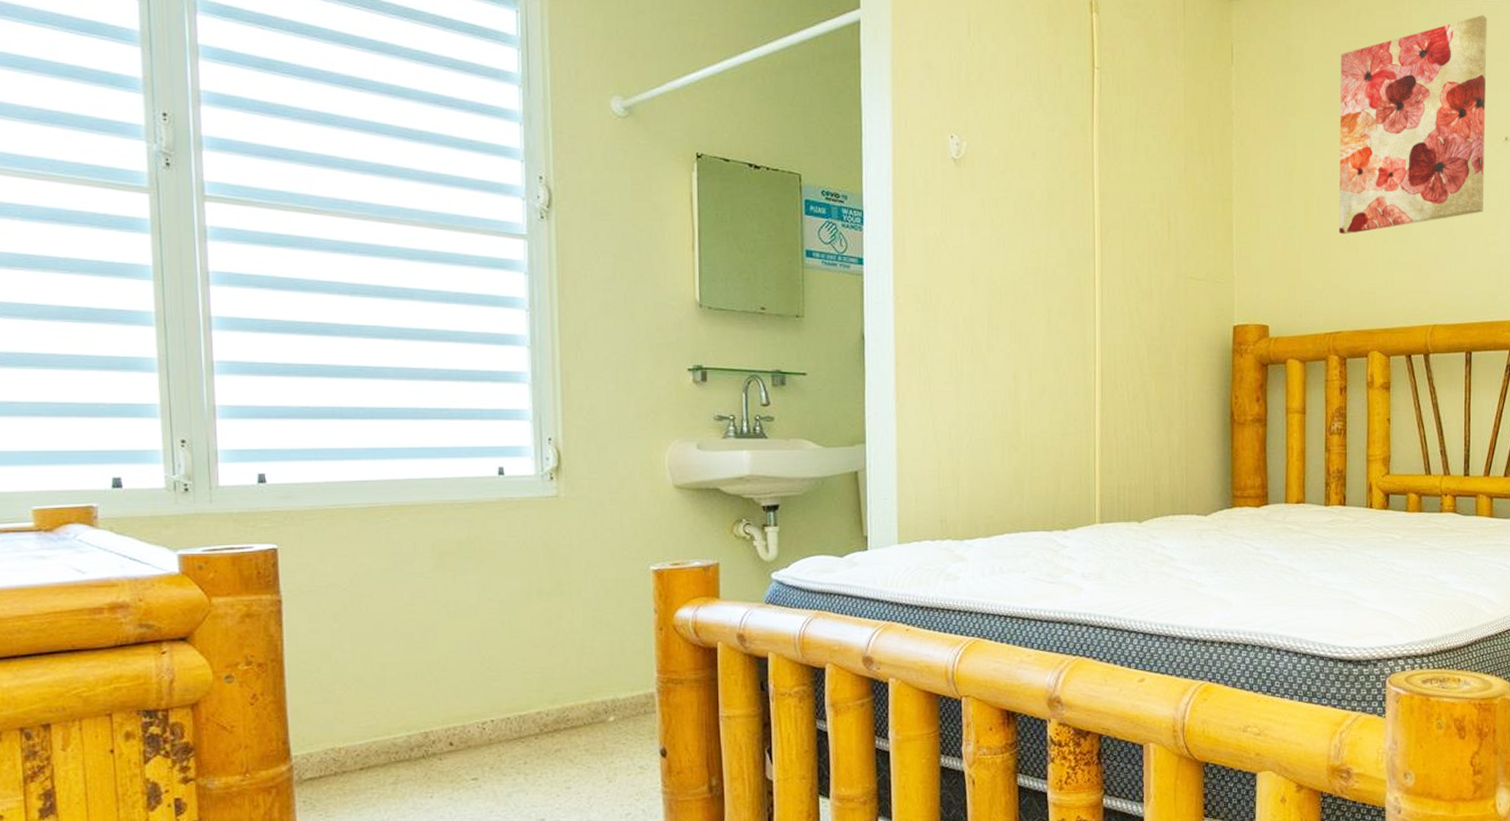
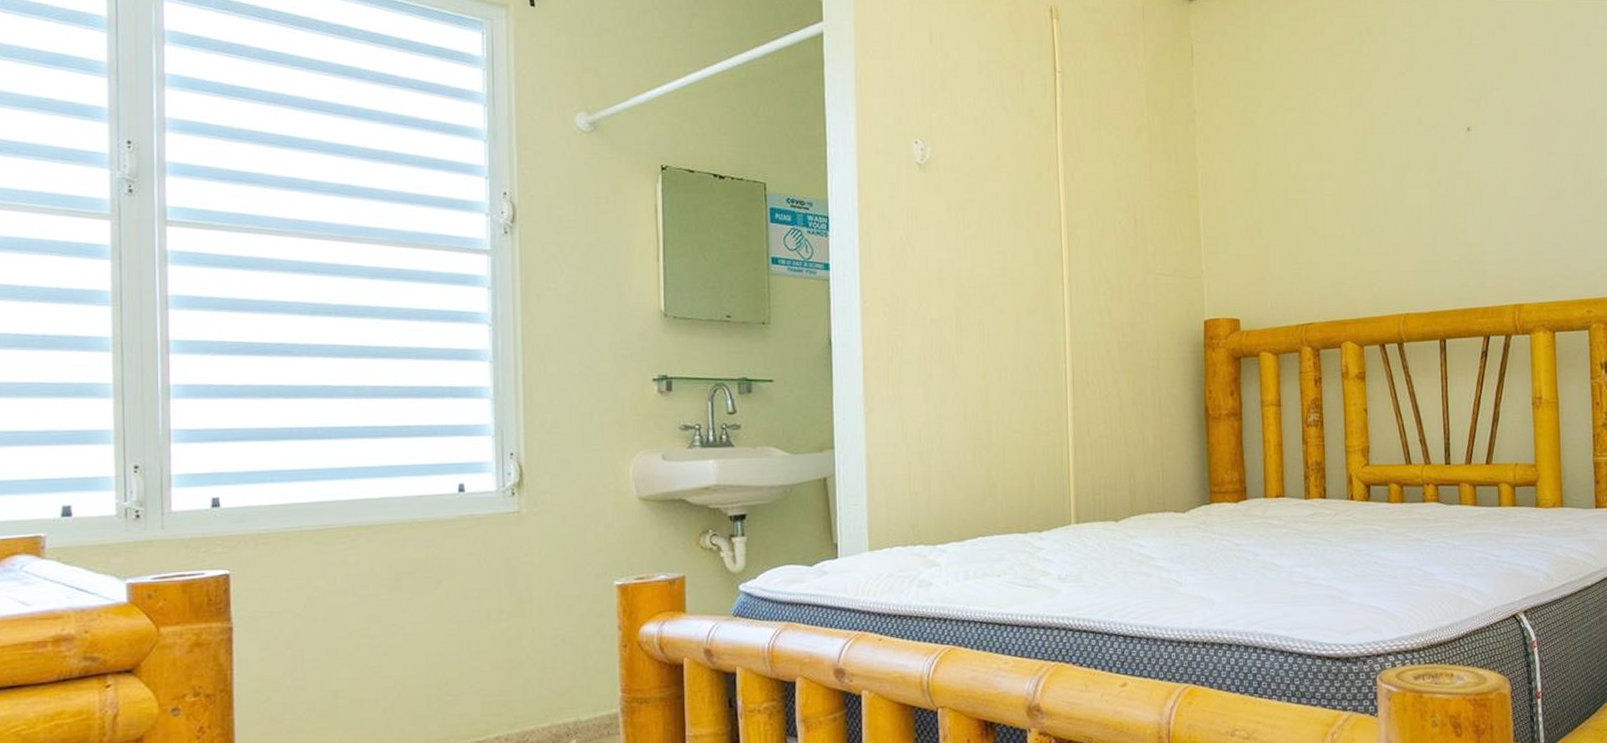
wall art: present [1338,15,1487,235] -> none [1299,11,1449,227]

